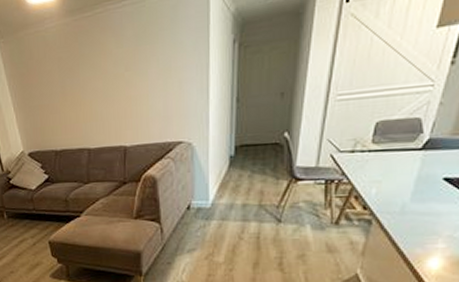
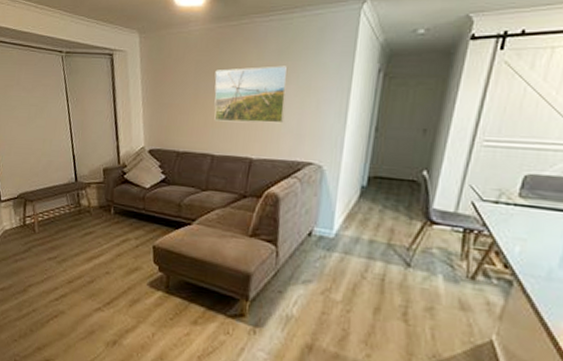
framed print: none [78,50,151,116] -> present [214,66,288,124]

